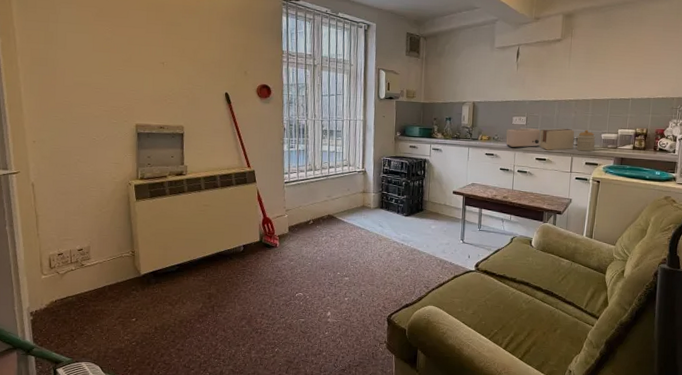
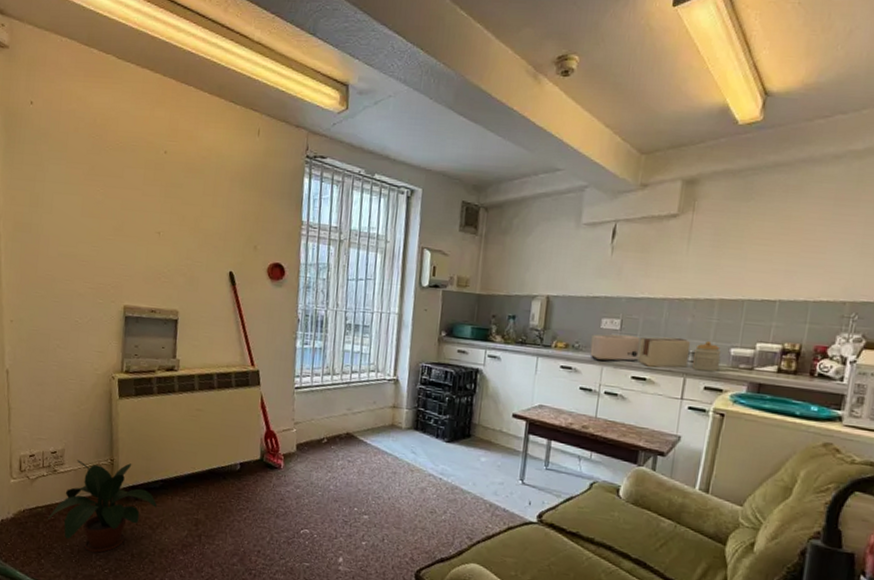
potted plant: none [78,253,175,329] -> present [47,460,157,553]

